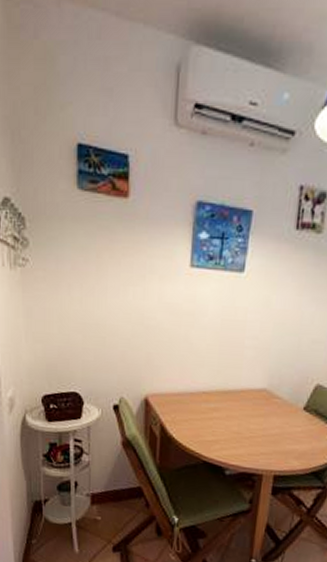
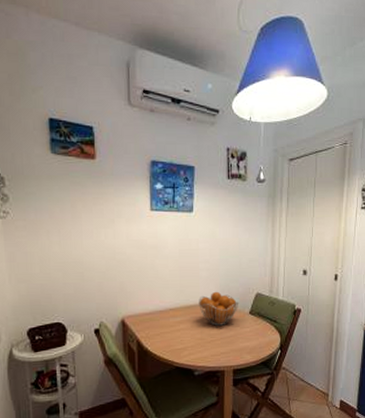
fruit basket: none [239,376,292,420] -> present [199,291,239,326]

